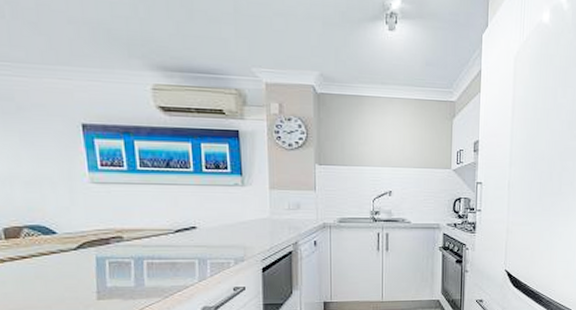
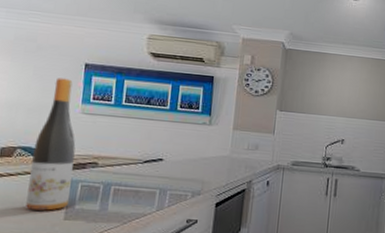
wine bottle: none [43,143,98,293] -> present [26,78,76,211]

